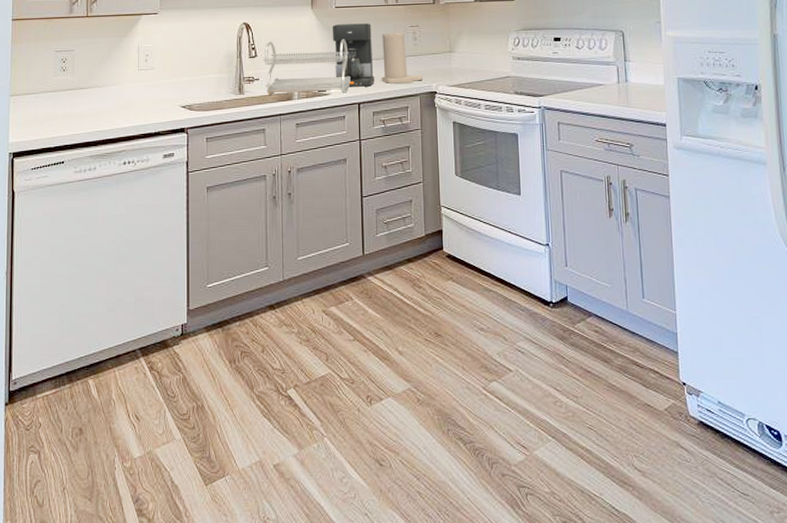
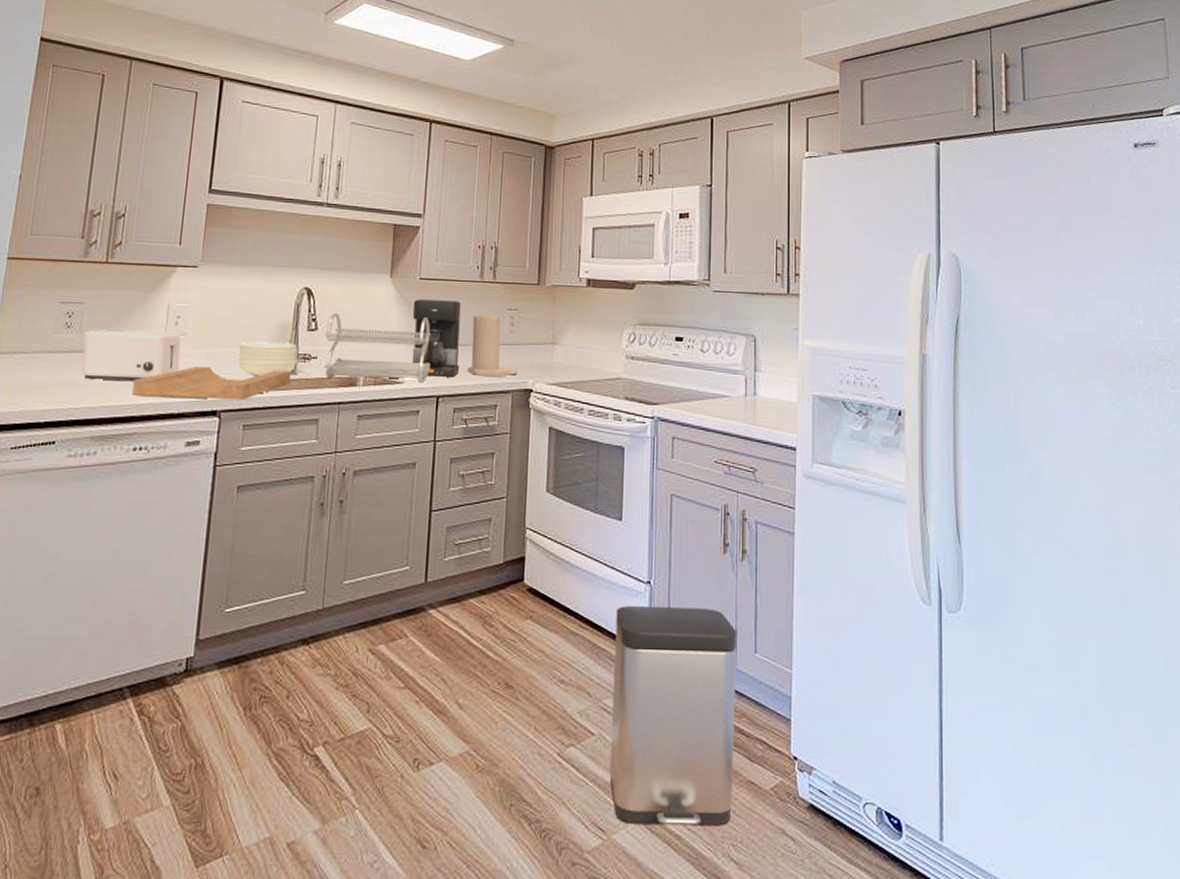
toaster: none [76,68,152,111] -> present [82,329,181,382]
cutting board: none [117,91,240,120] -> present [131,367,291,401]
bowl: none [197,69,243,98] -> present [238,342,298,377]
pedal bin: none [522,263,633,442] -> present [609,606,738,826]

